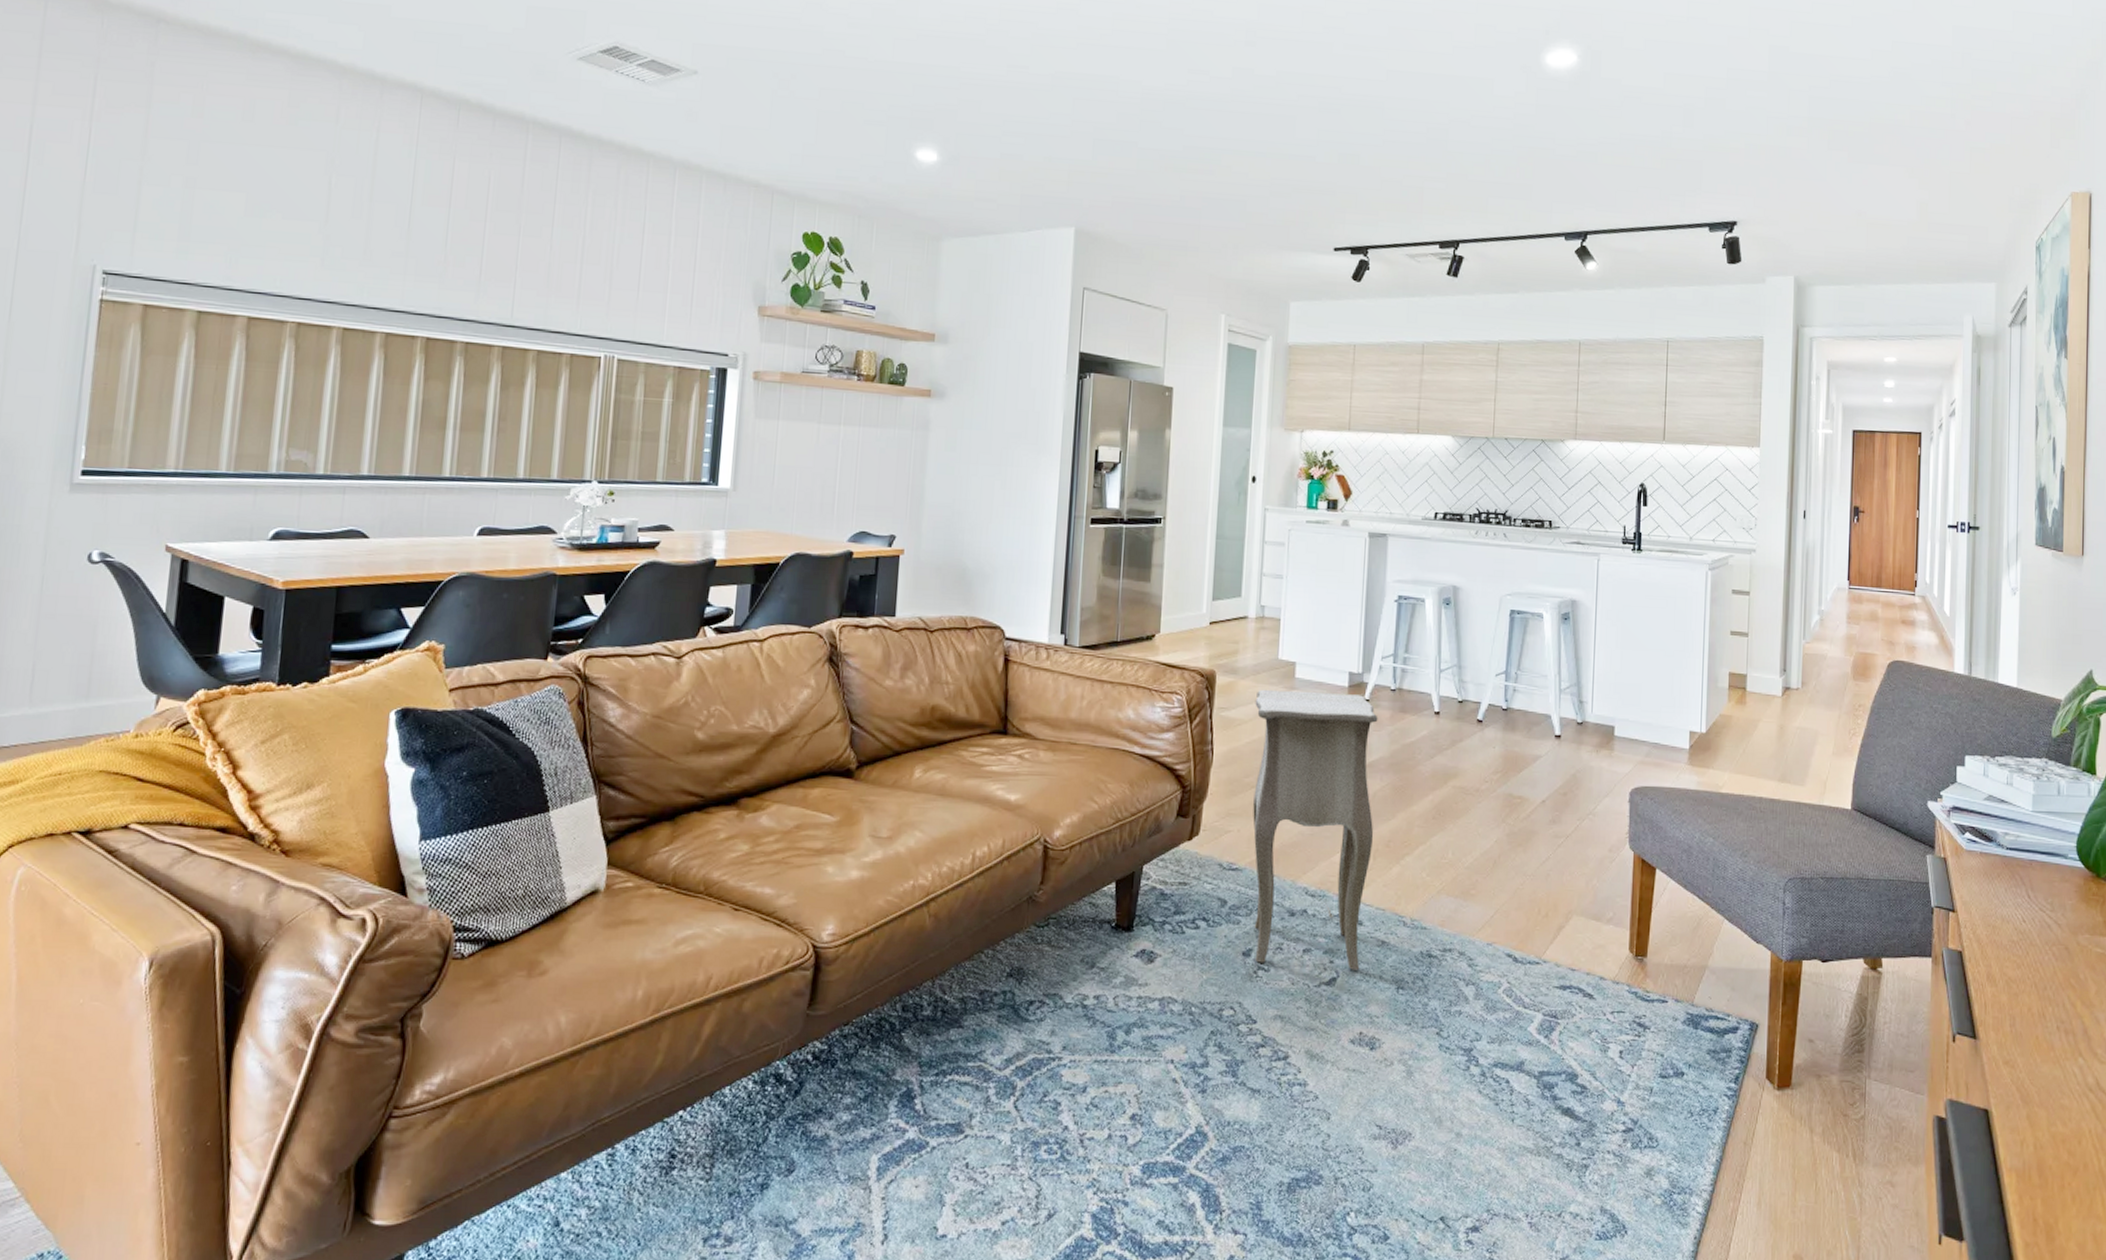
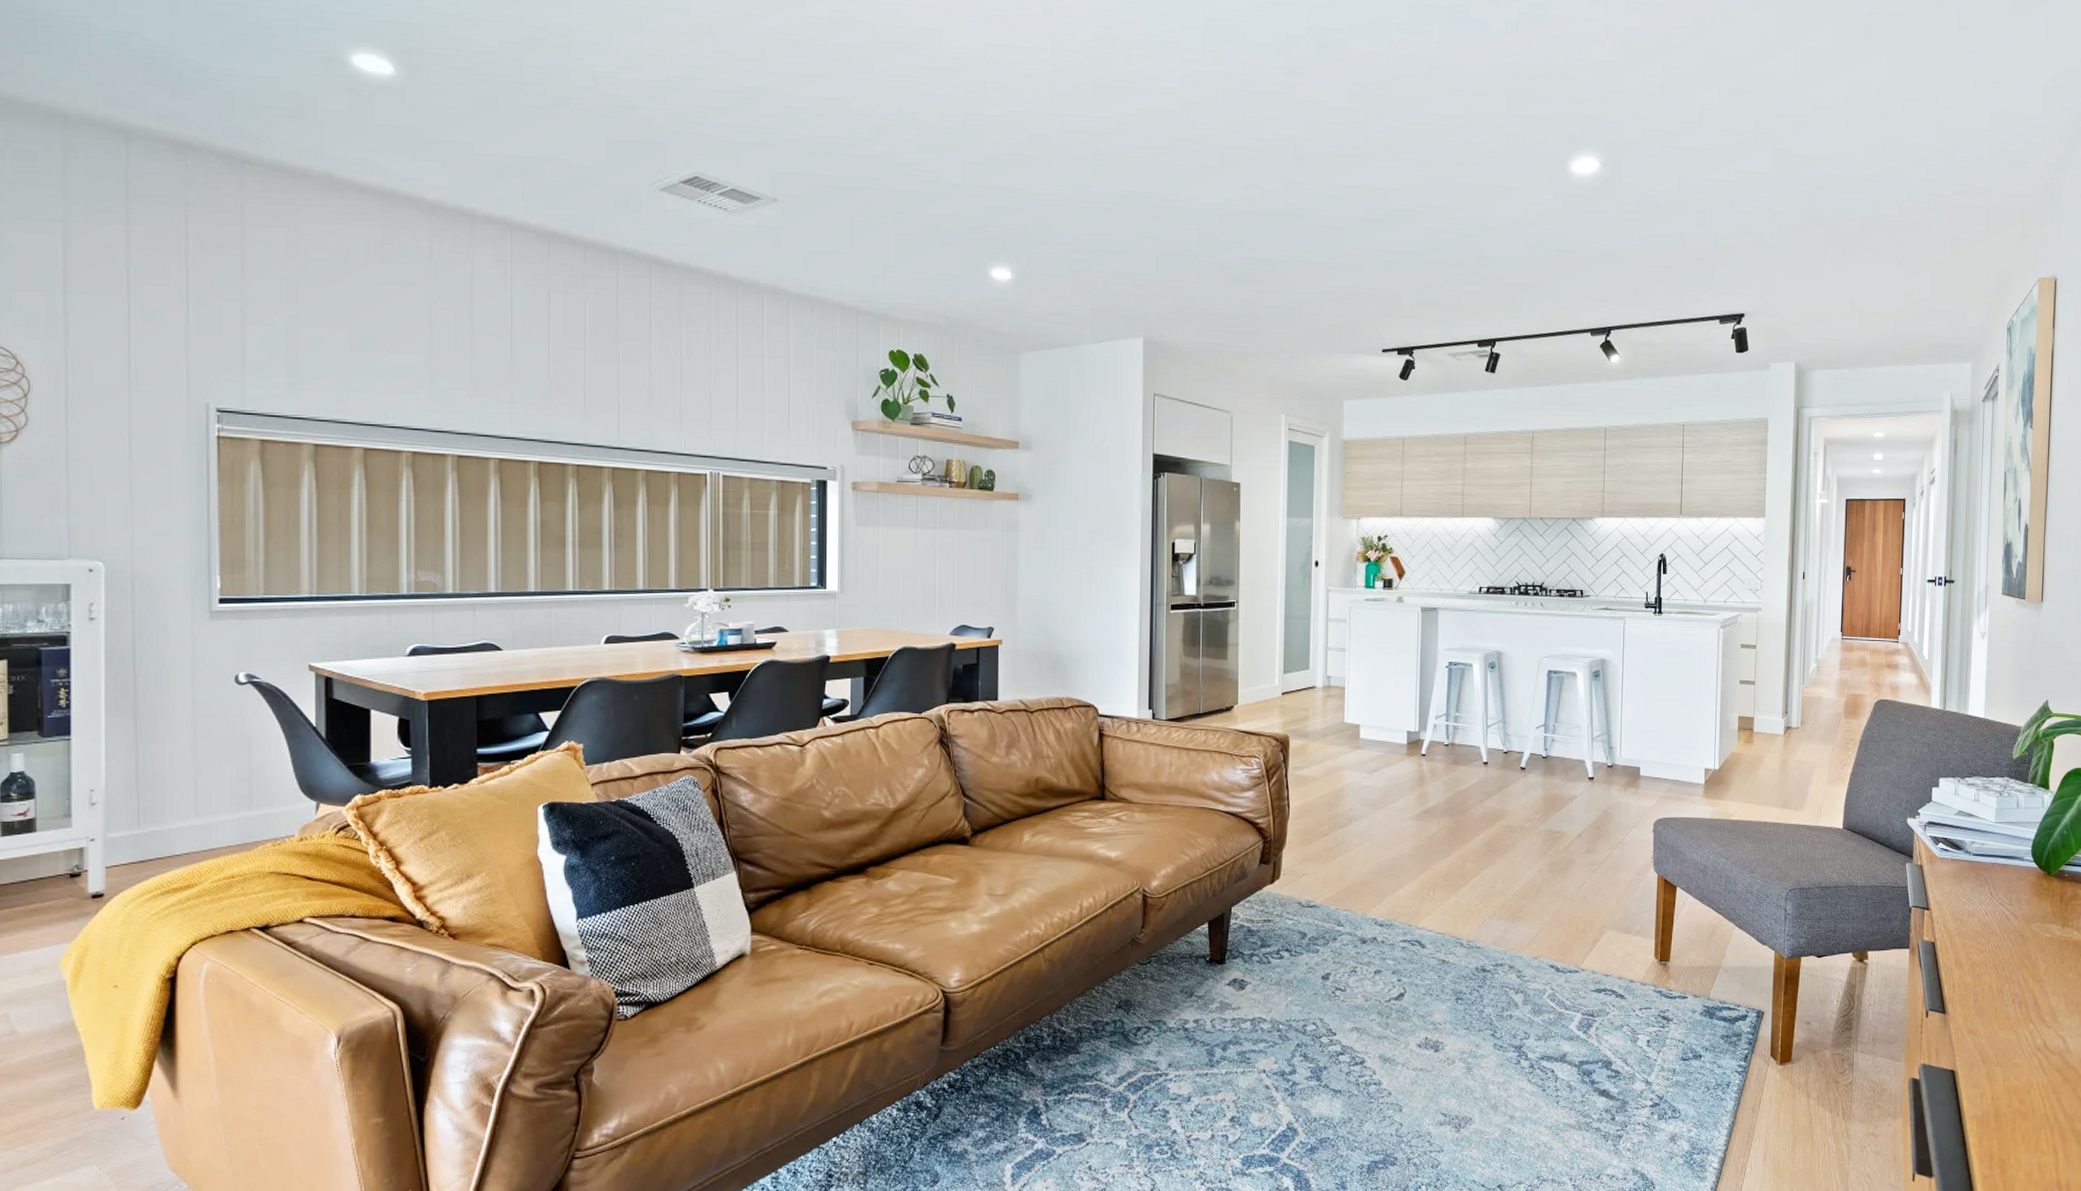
side table: present [1253,689,1378,970] -> none [1325,749,1434,986]

